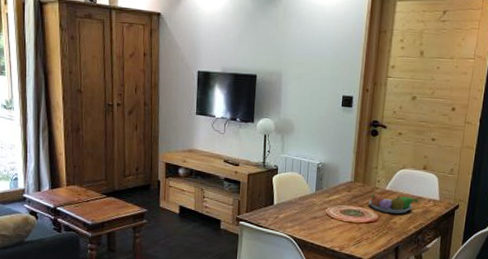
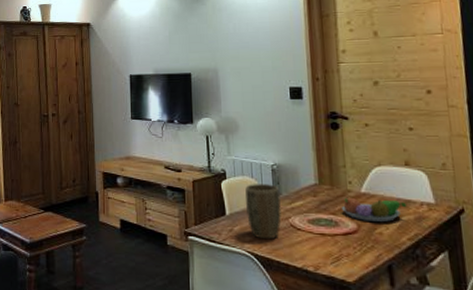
plant pot: none [291,179,322,226] -> present [245,184,282,240]

